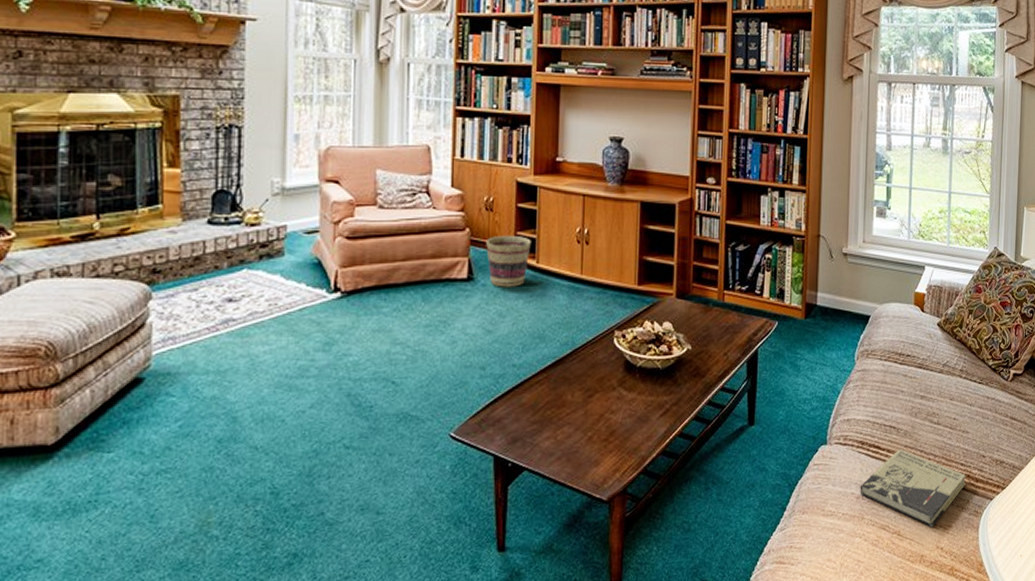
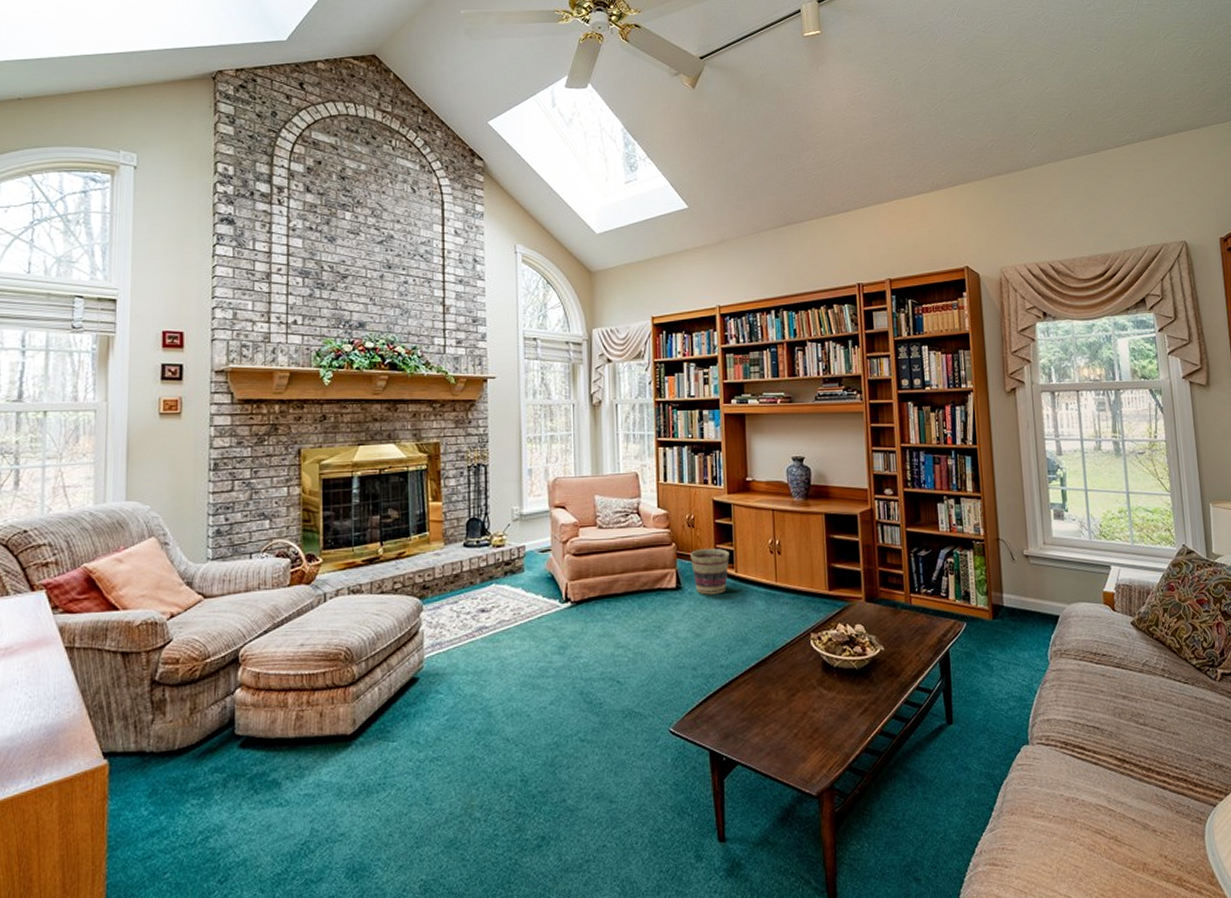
book: present [860,448,967,528] -> none [1068,750,1184,834]

